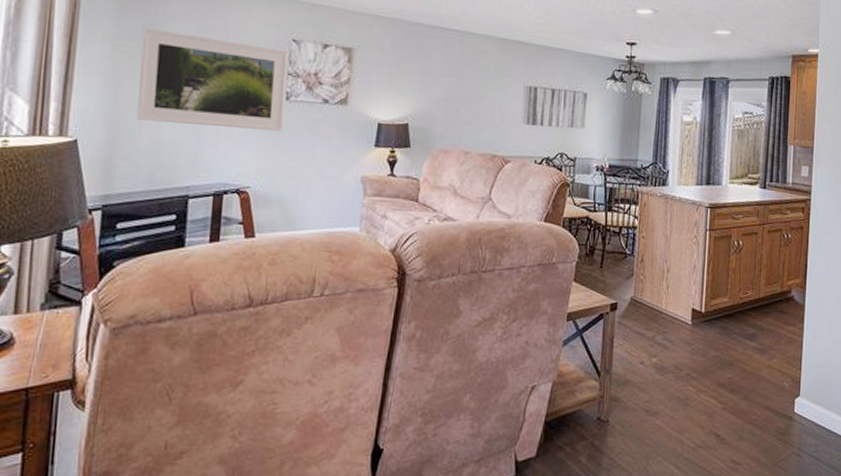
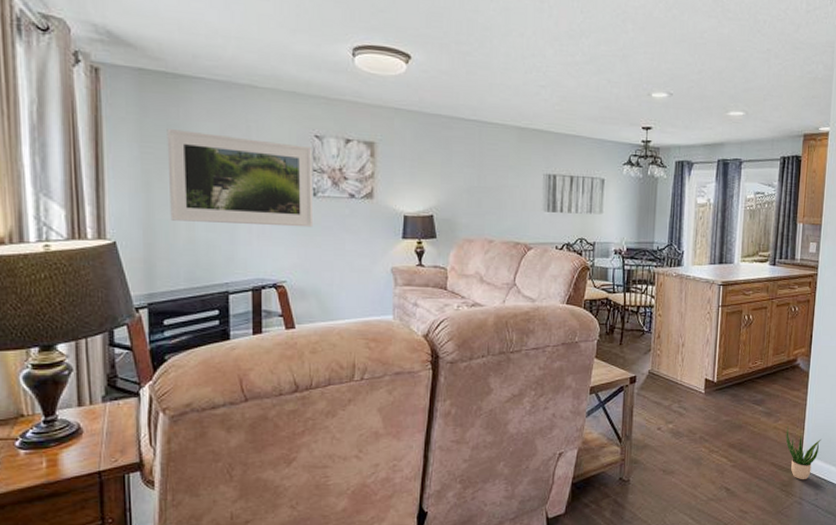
potted plant: none [781,365,820,428] -> present [785,426,821,480]

